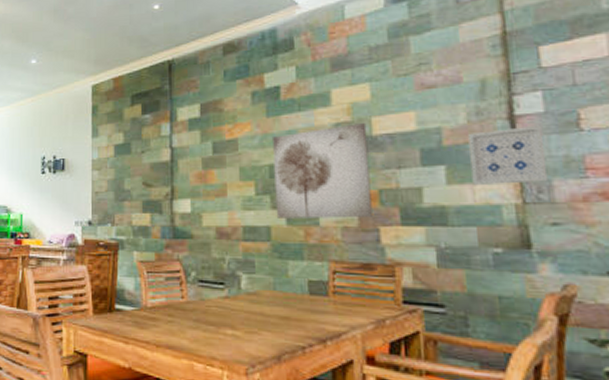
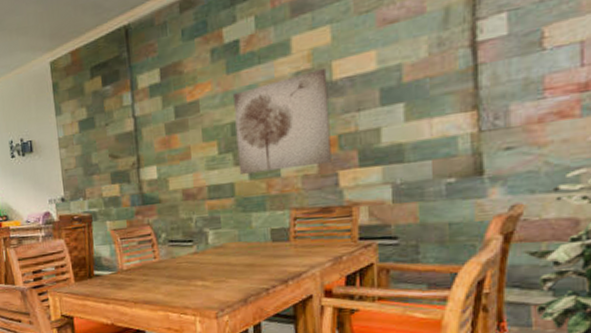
wall art: present [468,125,549,186] -> none [429,48,506,120]

